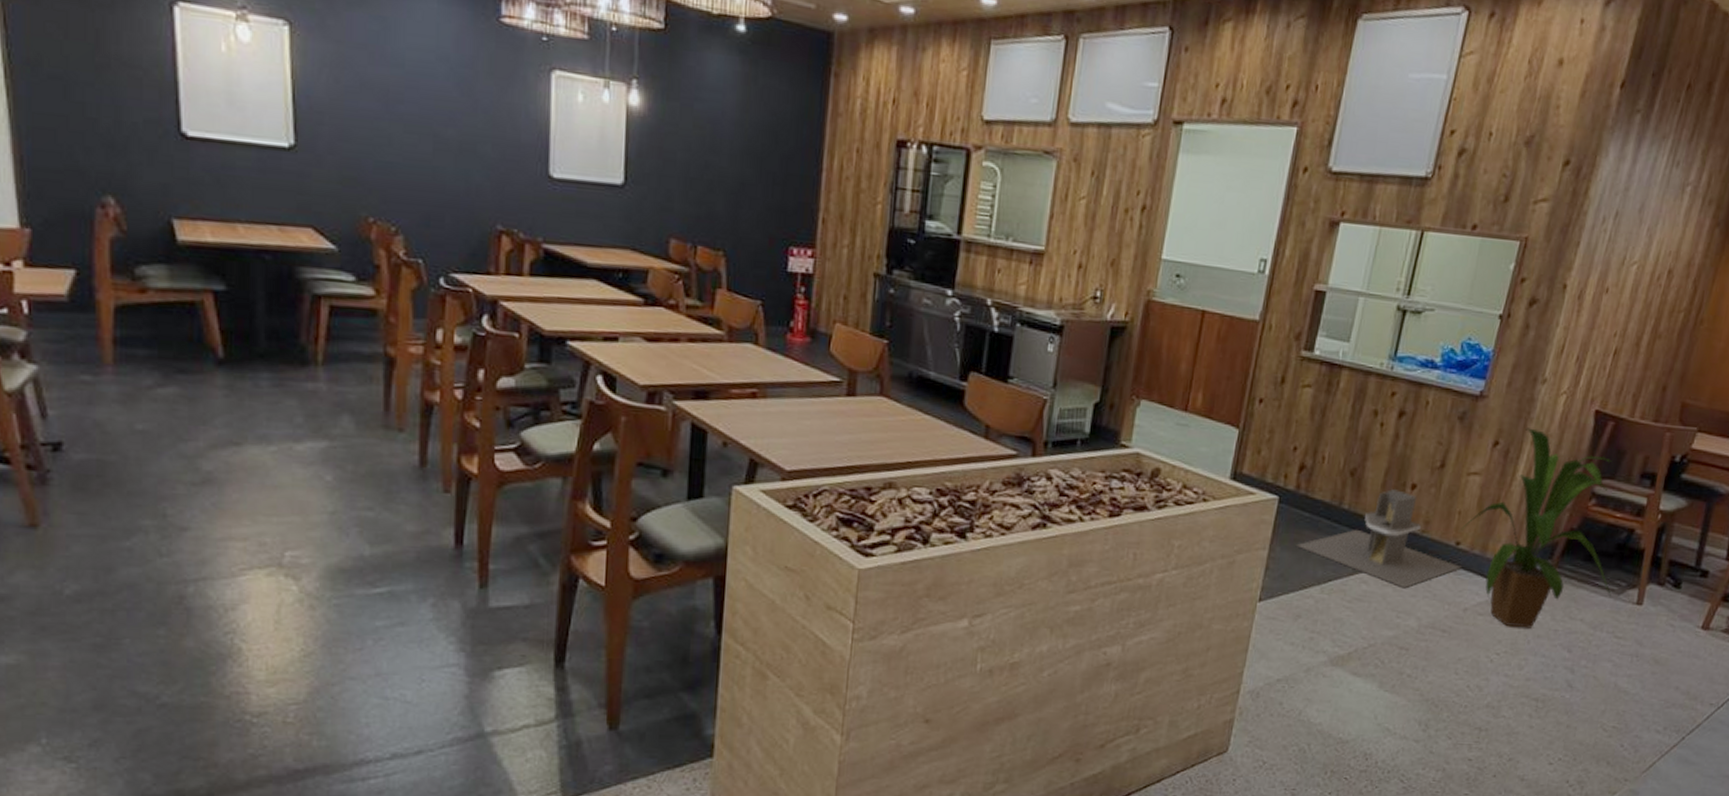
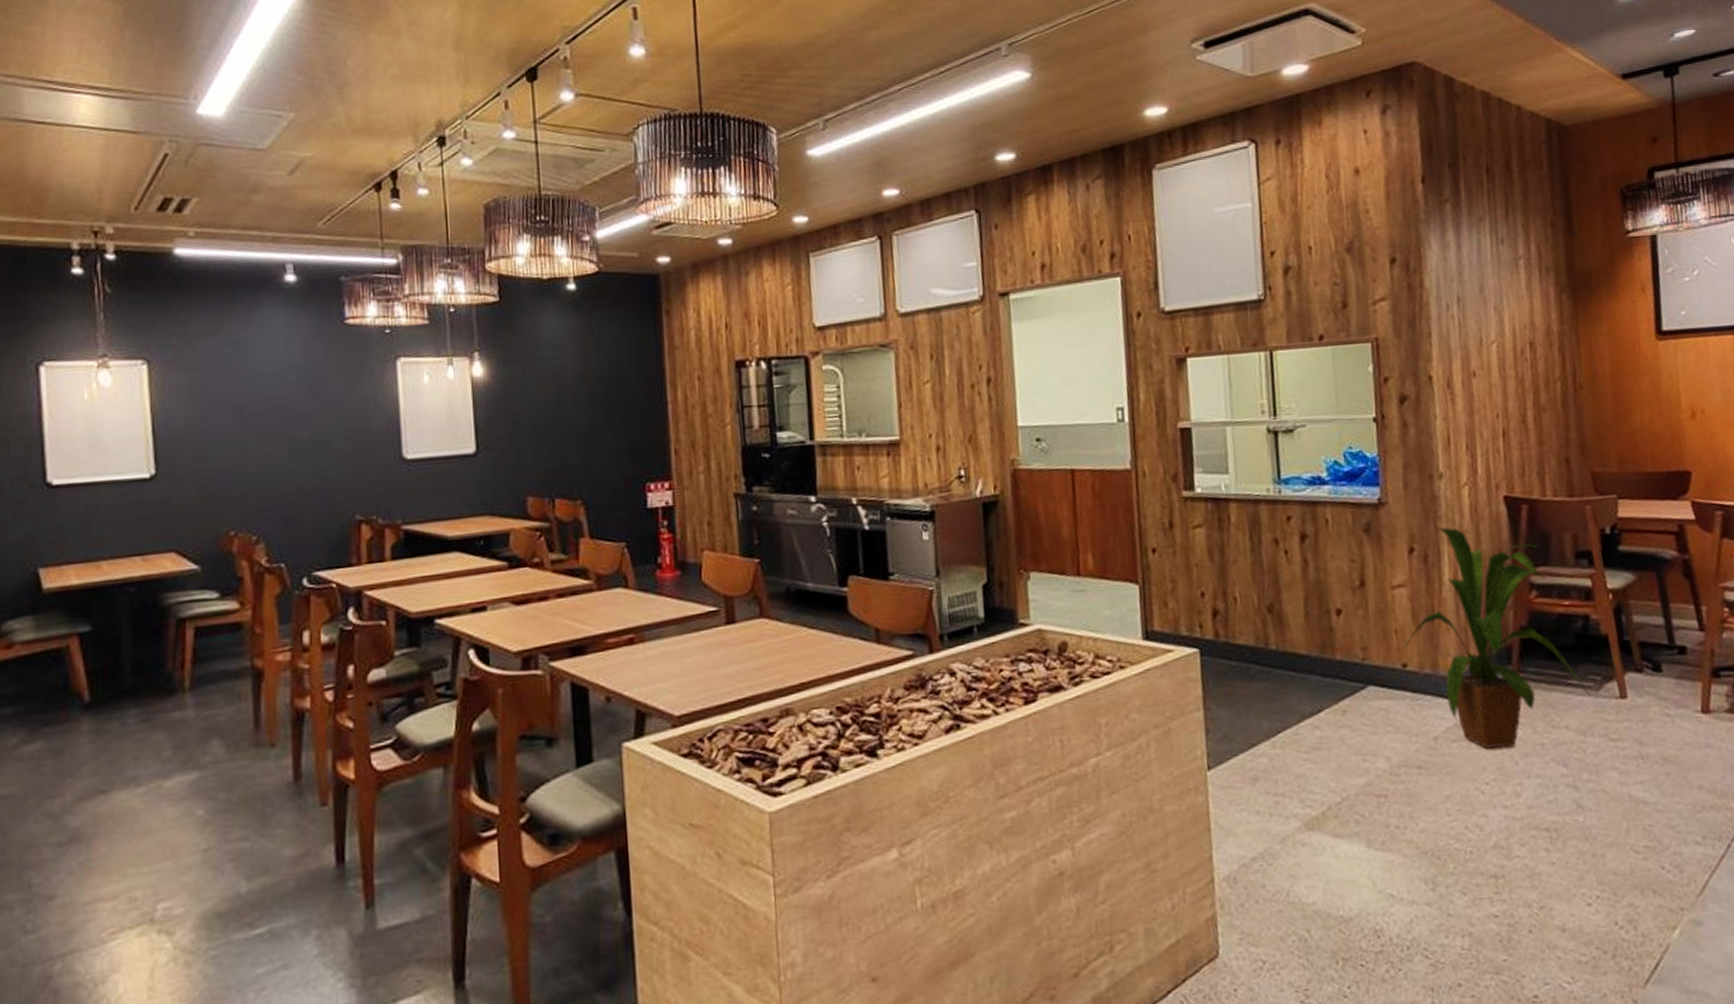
fireplace: present [1296,488,1462,589] -> none [1231,617,1418,727]

